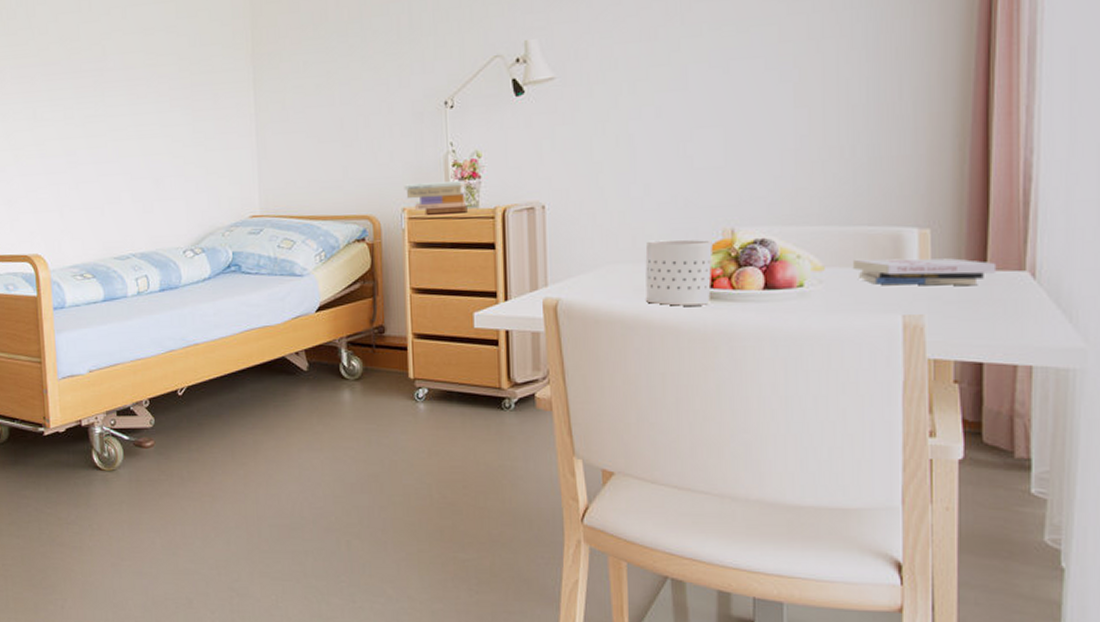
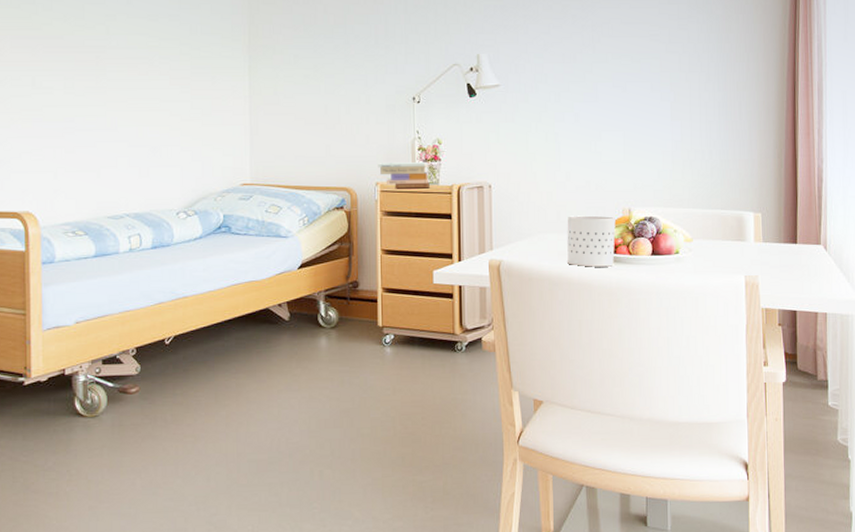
books: present [852,258,997,286] -> none [711,234,803,255]

